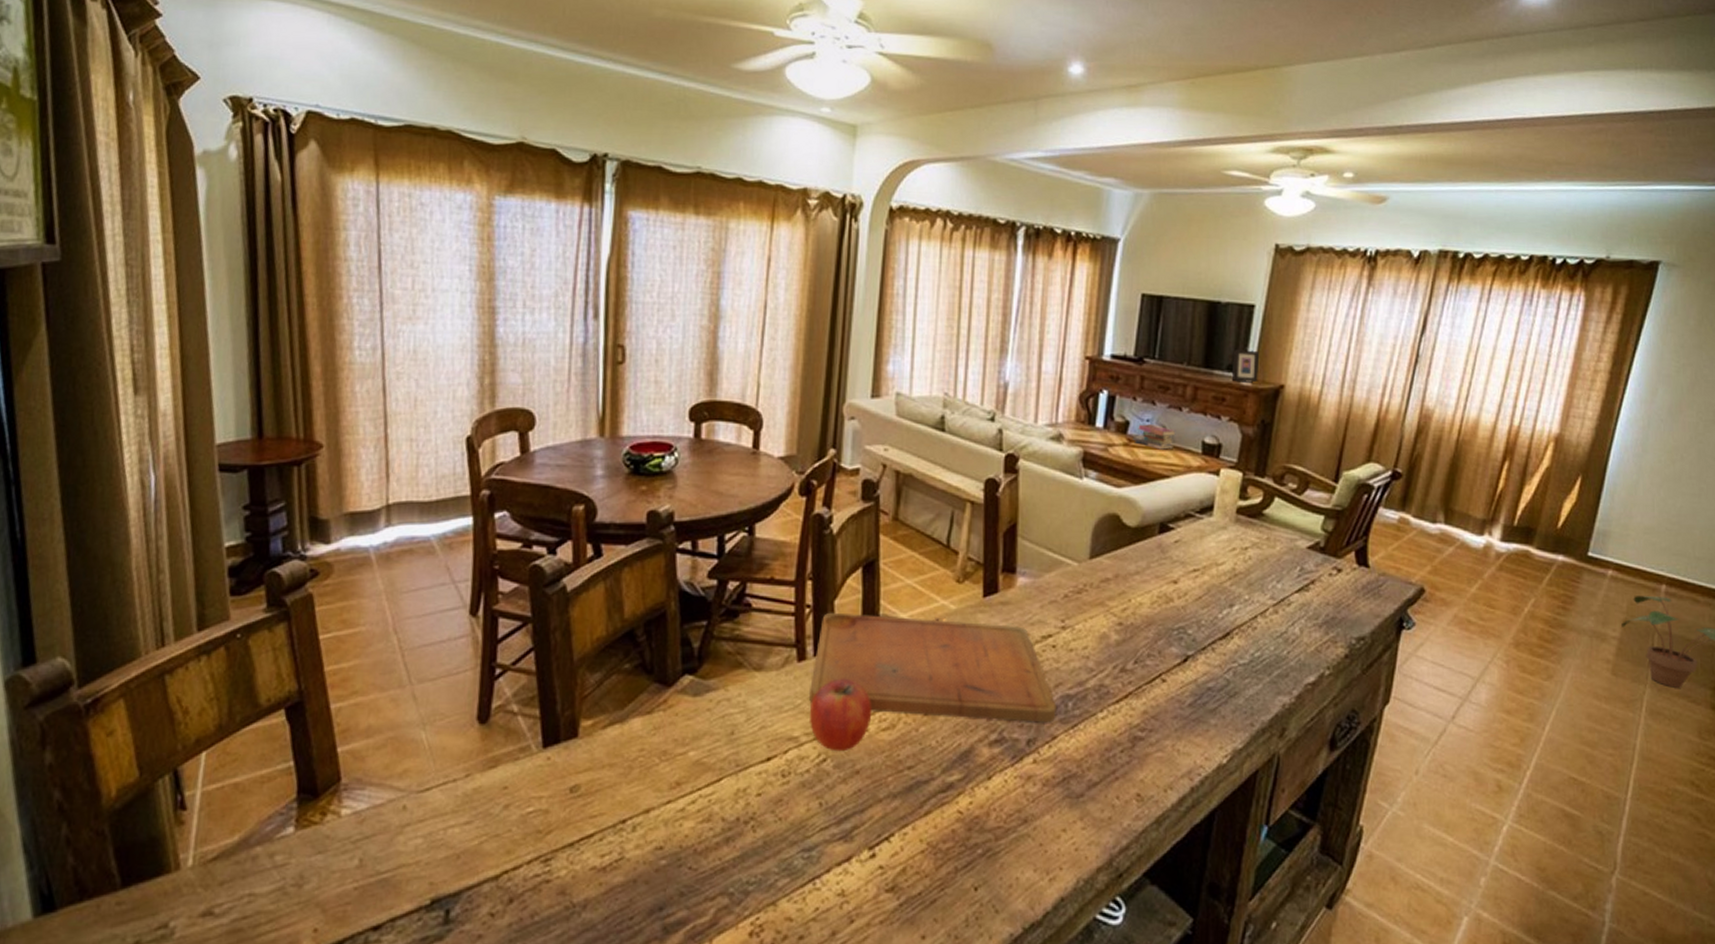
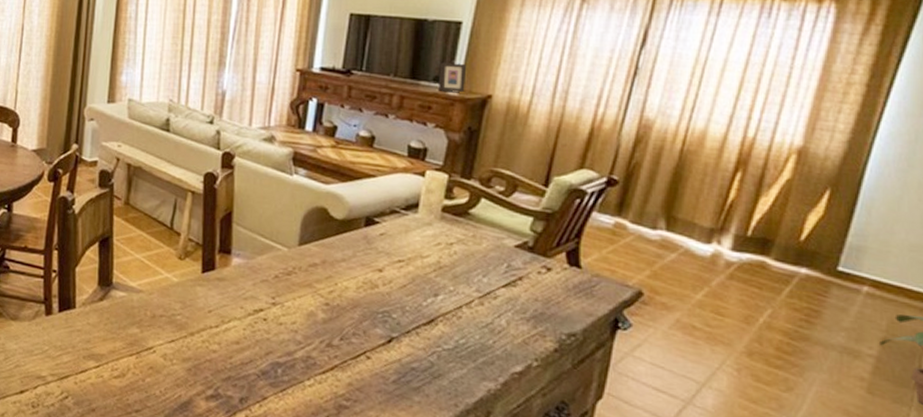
cutting board: present [808,612,1056,723] -> none [54,277,267,385]
fruit: present [810,678,872,752] -> none [55,331,106,392]
books: present [1132,424,1176,450] -> none [340,128,382,152]

